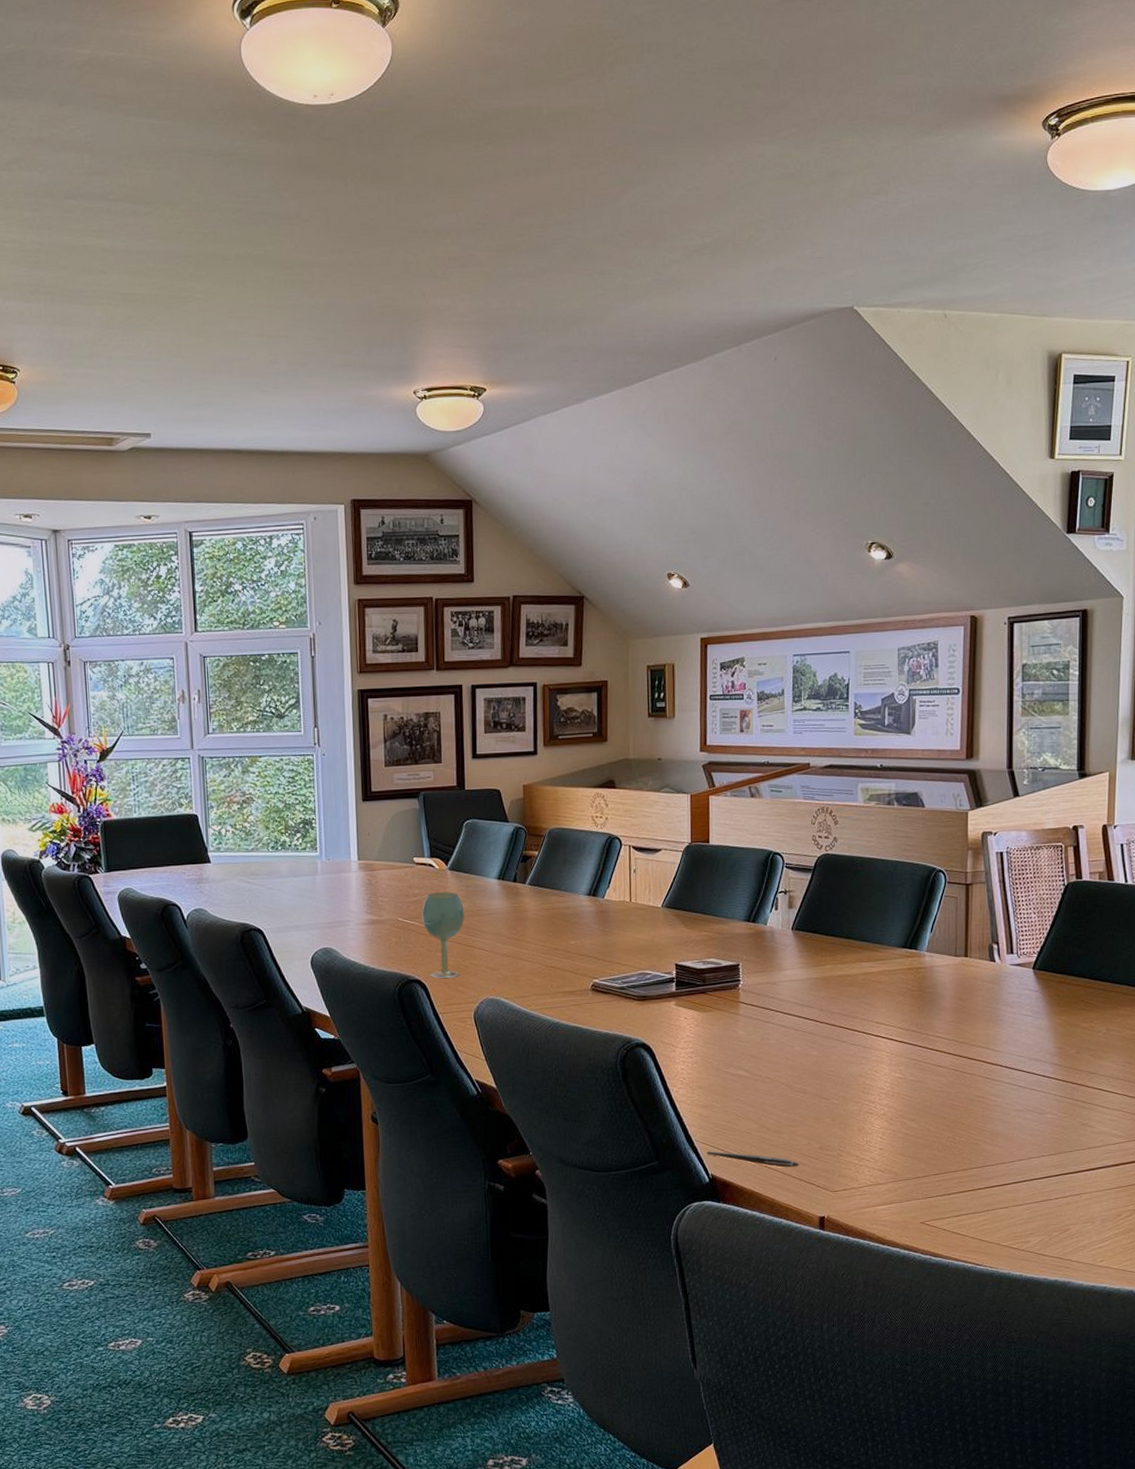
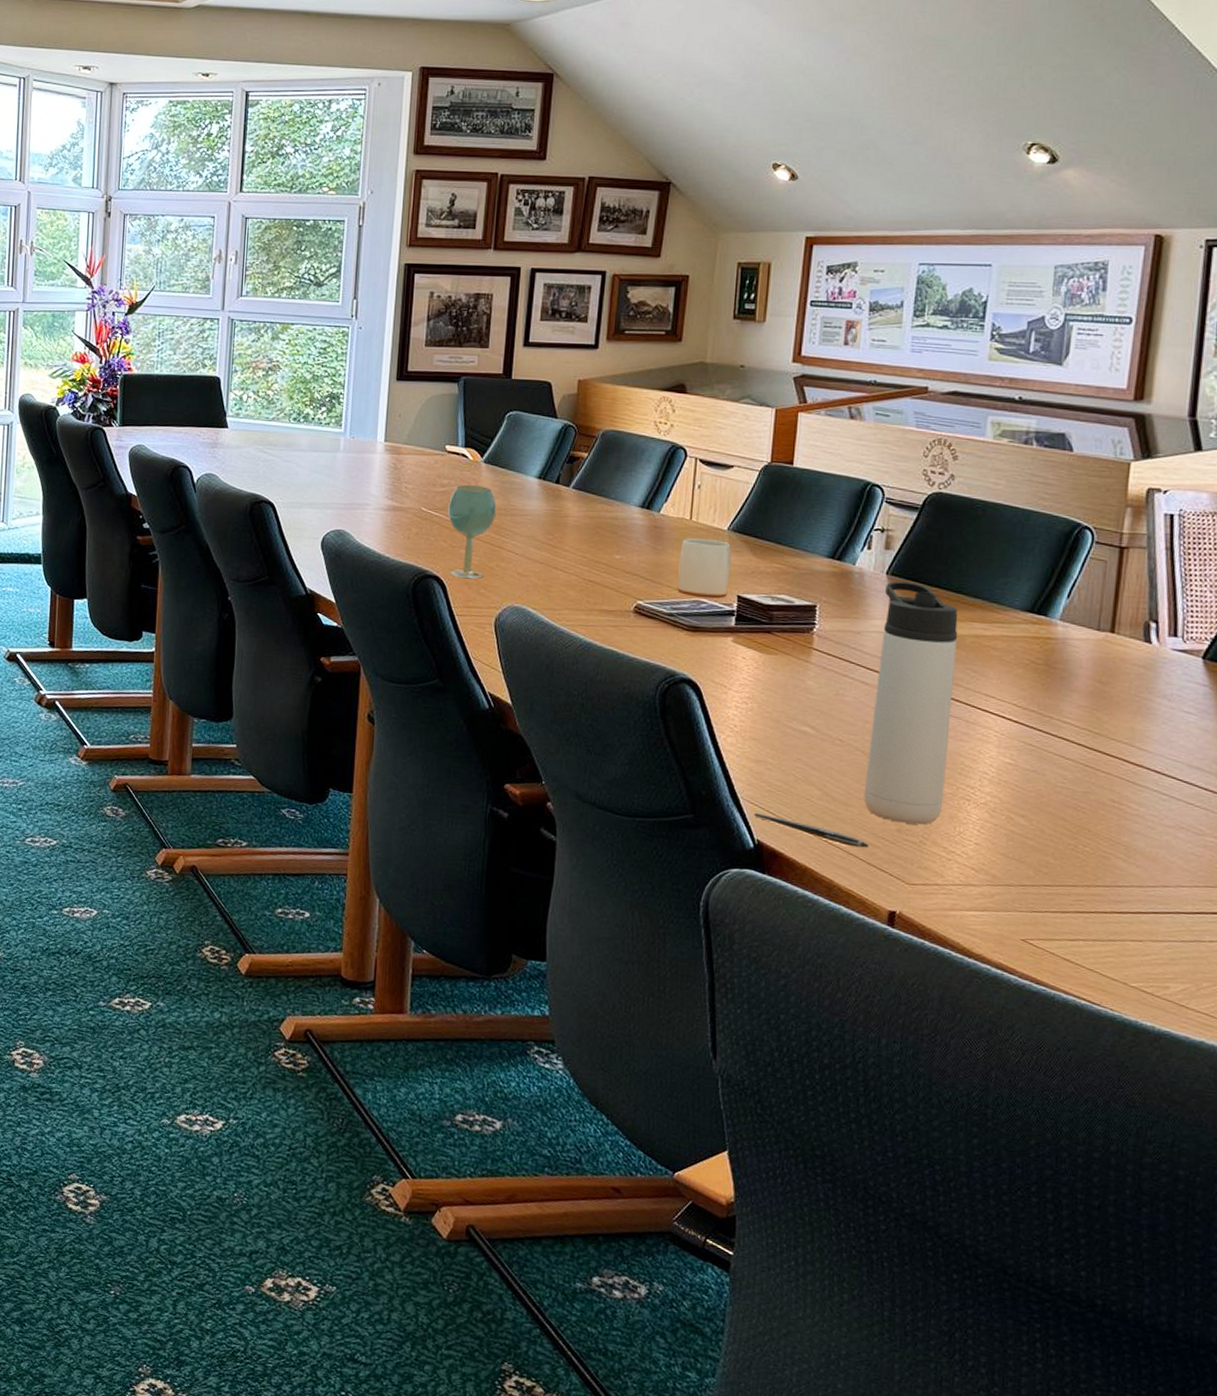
mug: none [623,917,668,970] -> present [677,538,732,599]
thermos bottle: none [791,934,853,1141] -> present [864,581,959,825]

